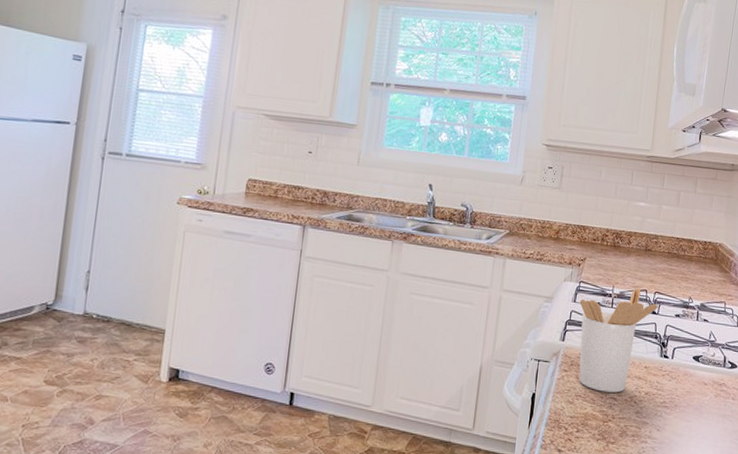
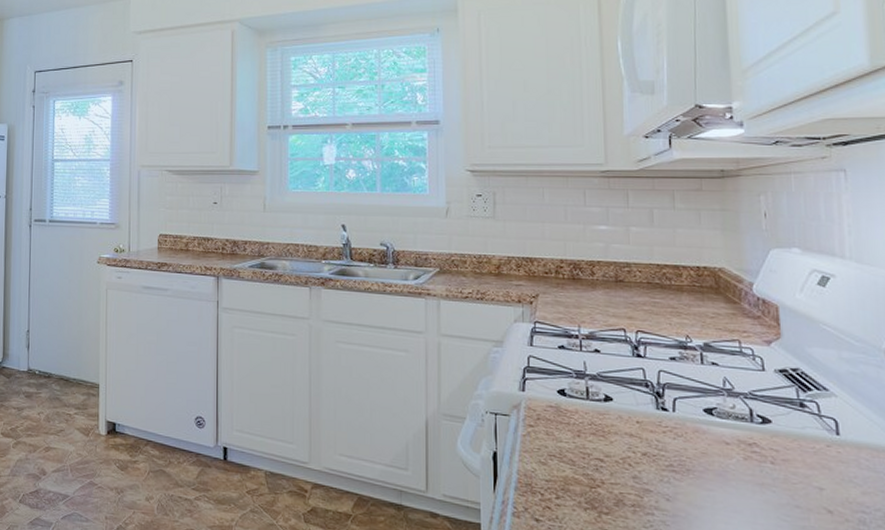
utensil holder: present [578,288,658,393] -> none [538,326,643,453]

